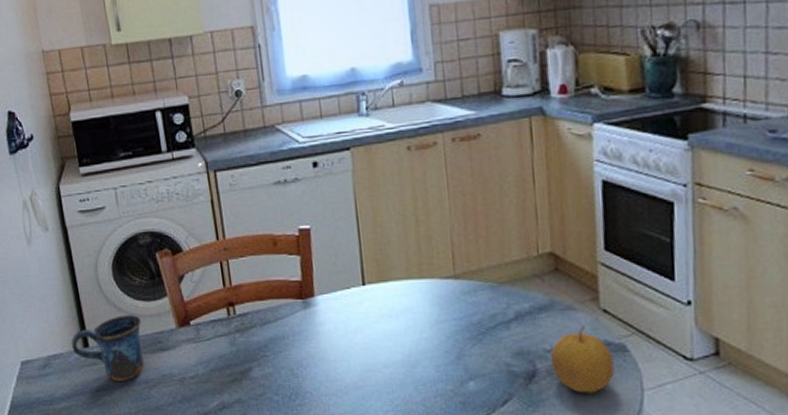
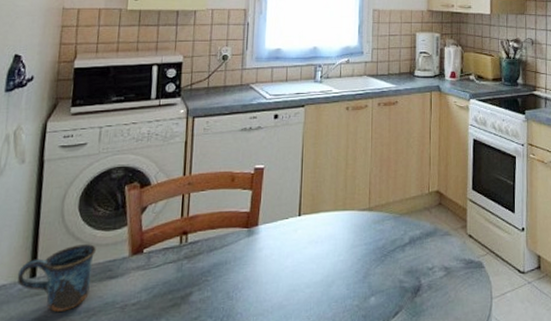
fruit: present [551,326,615,393] -> none [432,248,474,303]

